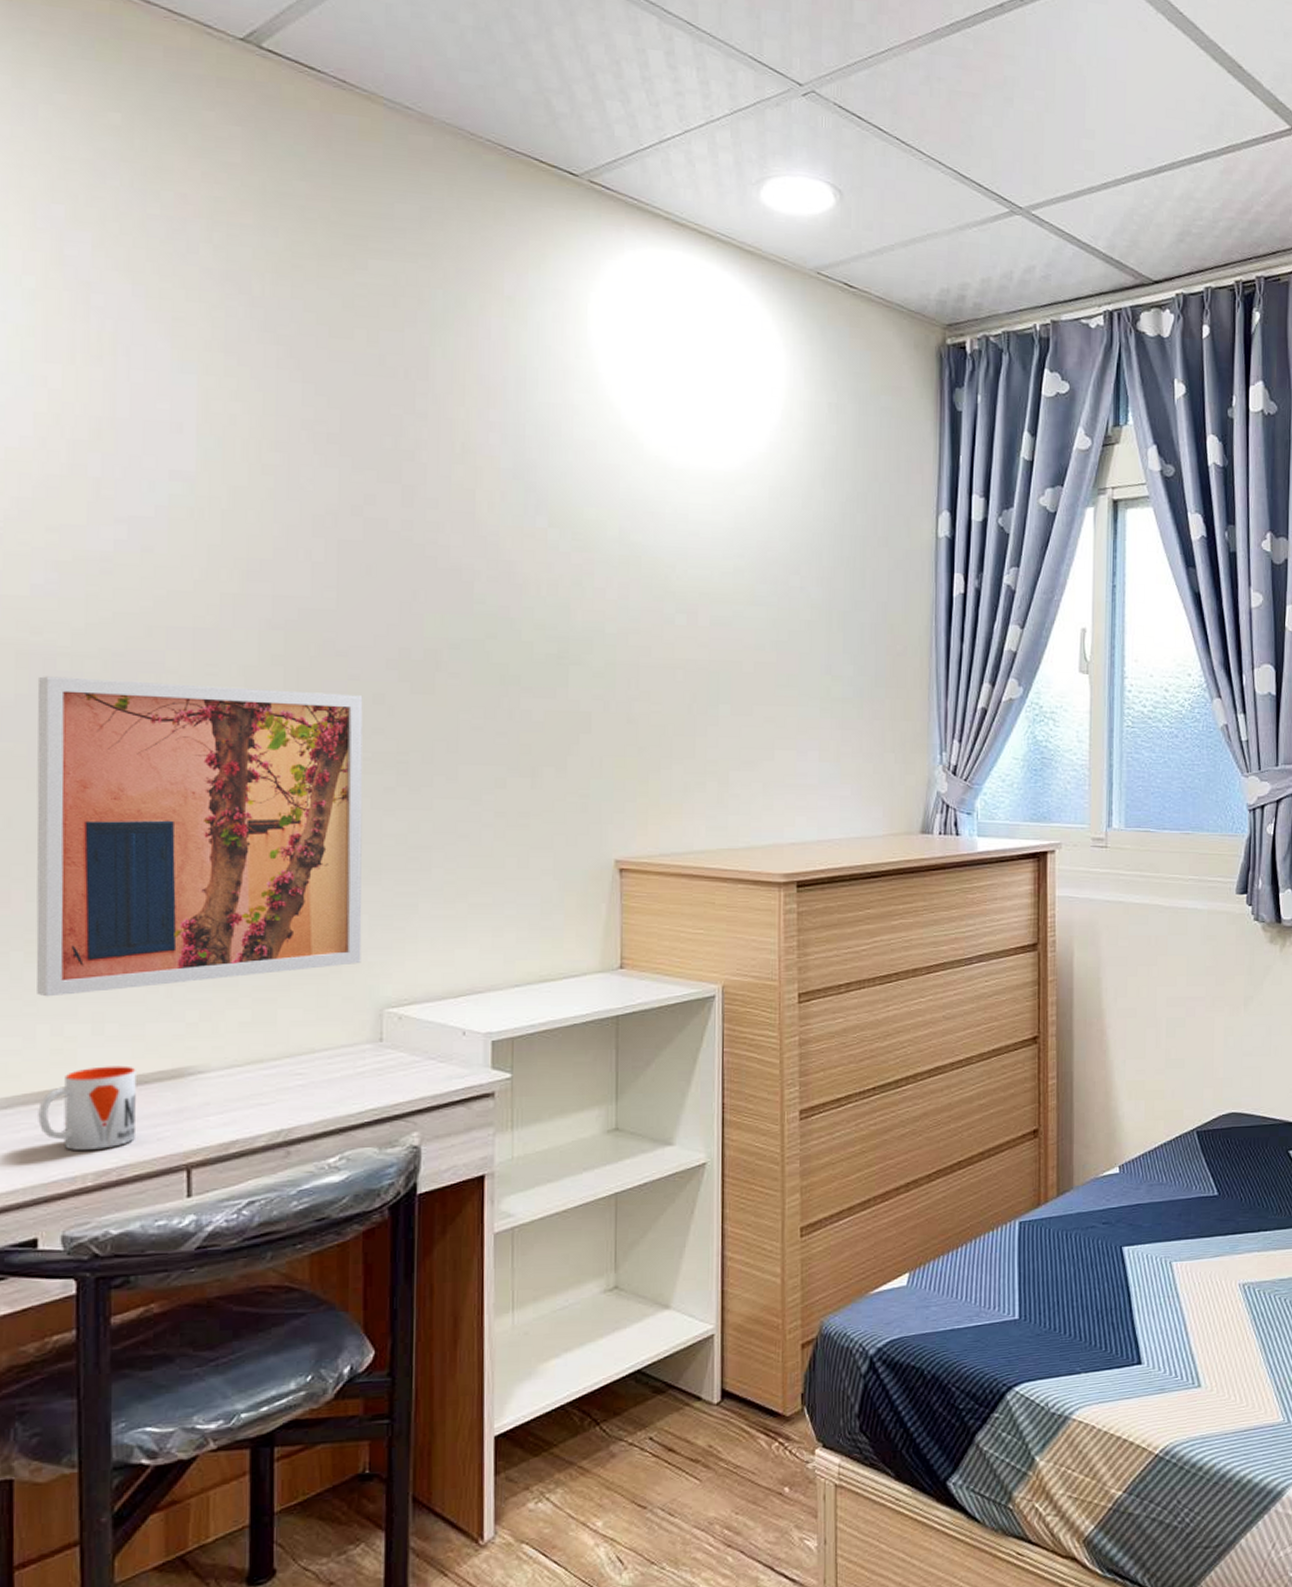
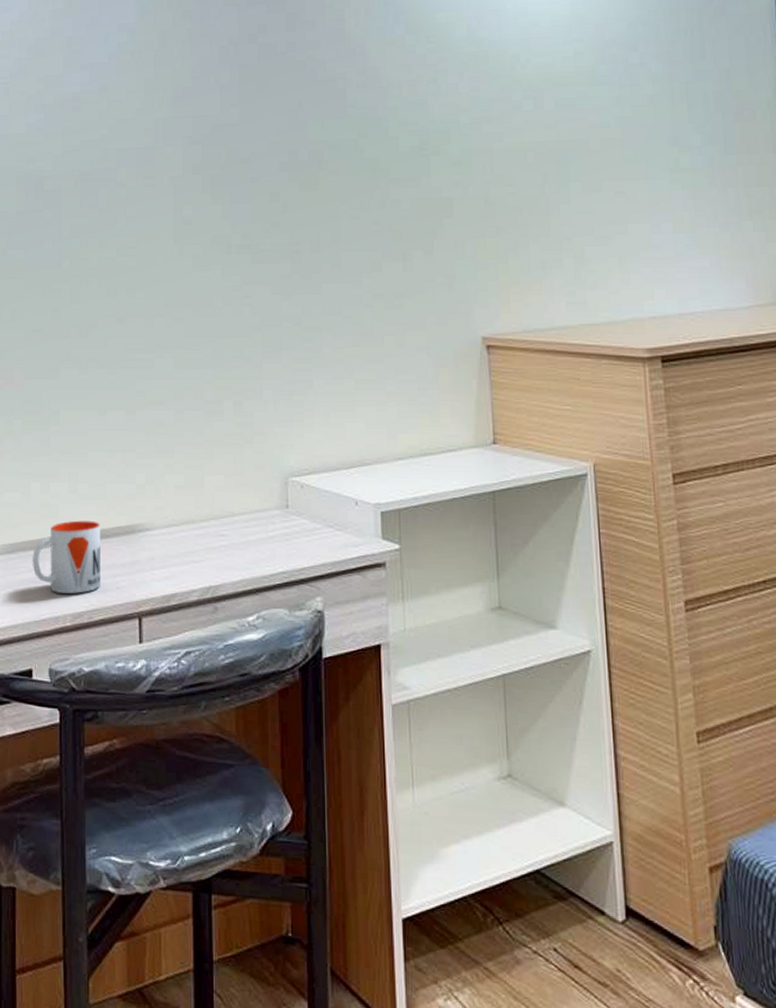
wall art: present [36,676,363,997] -> none [31,195,269,459]

